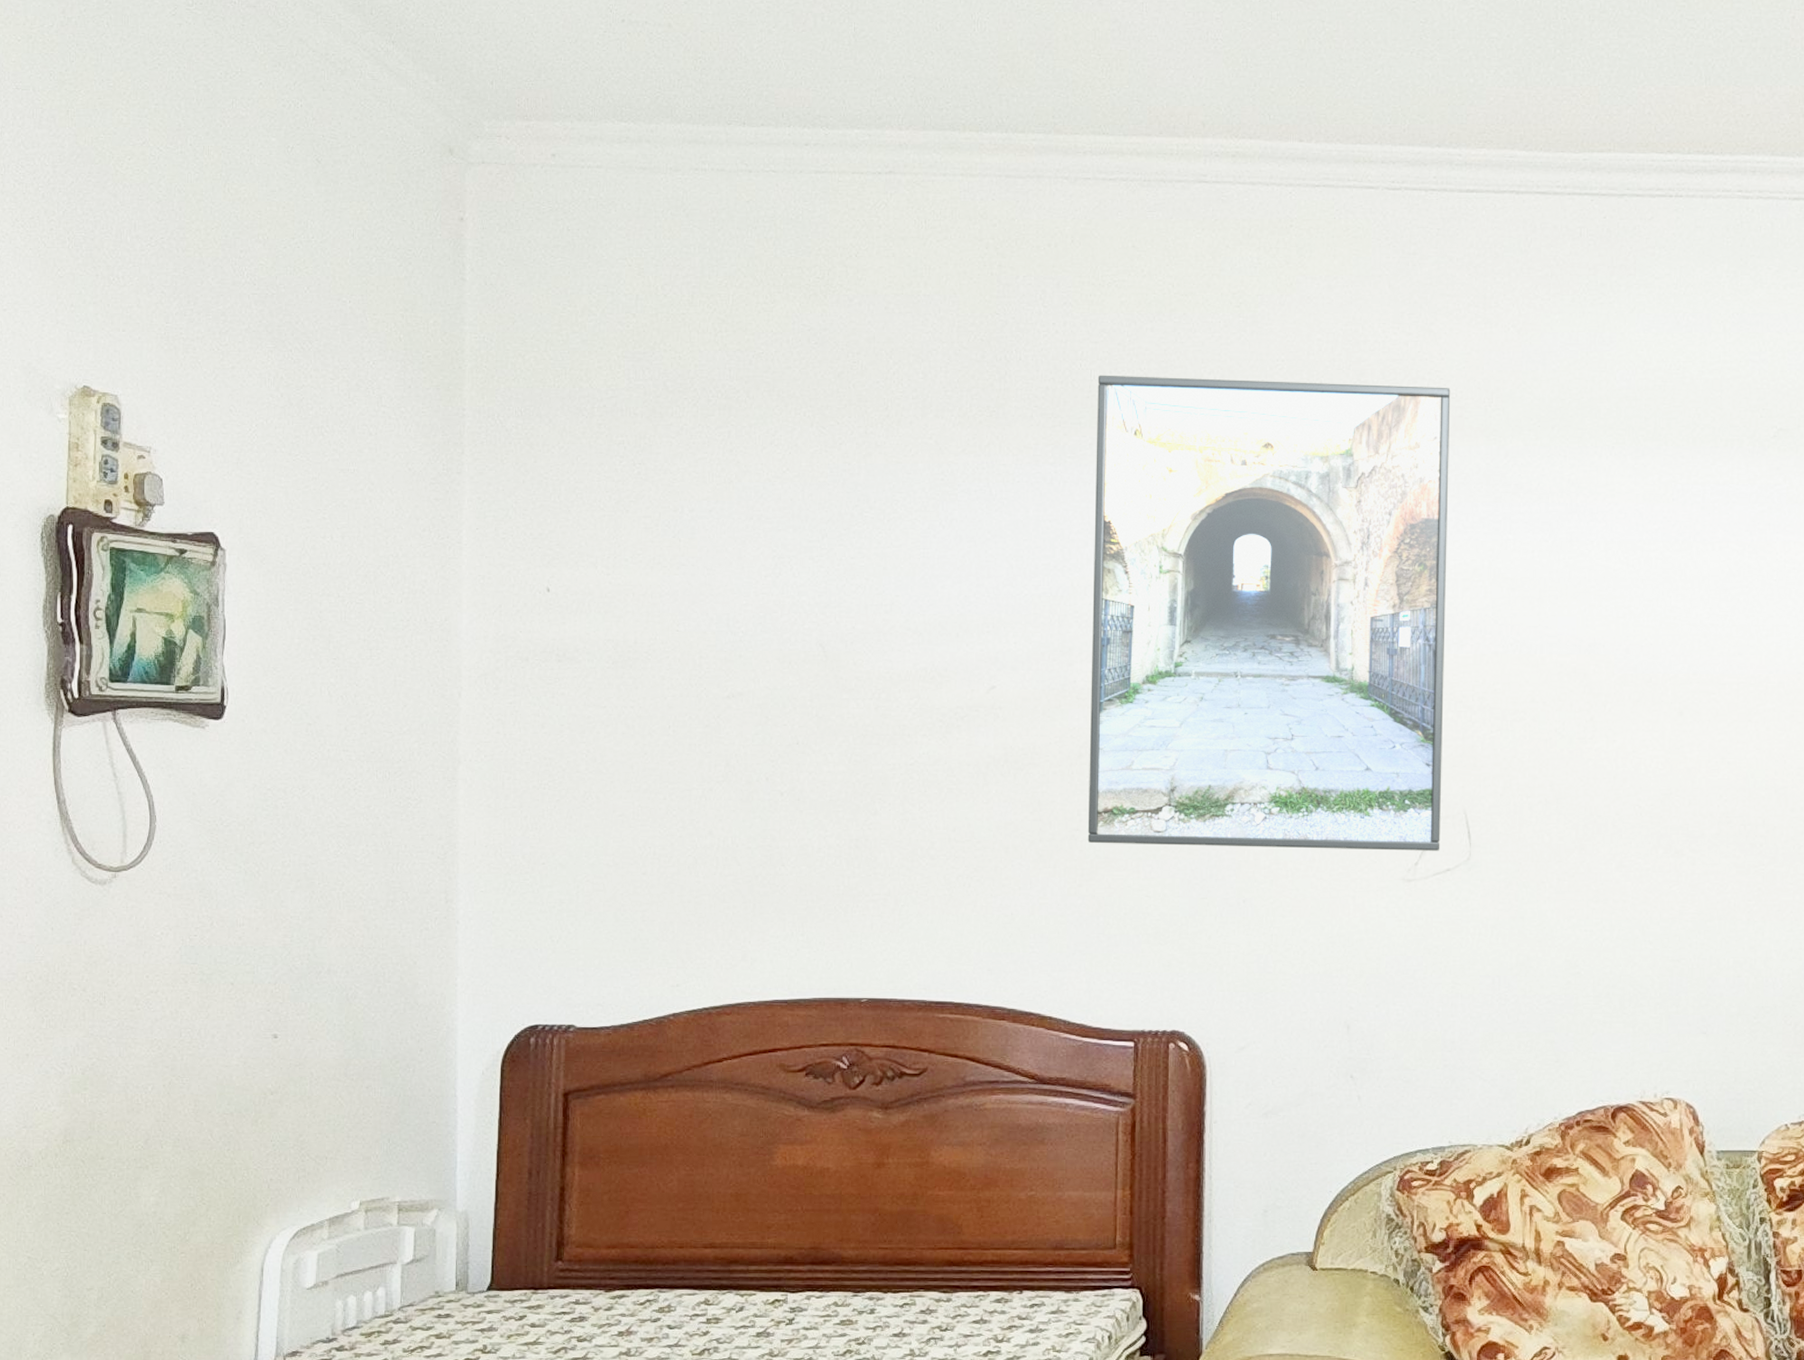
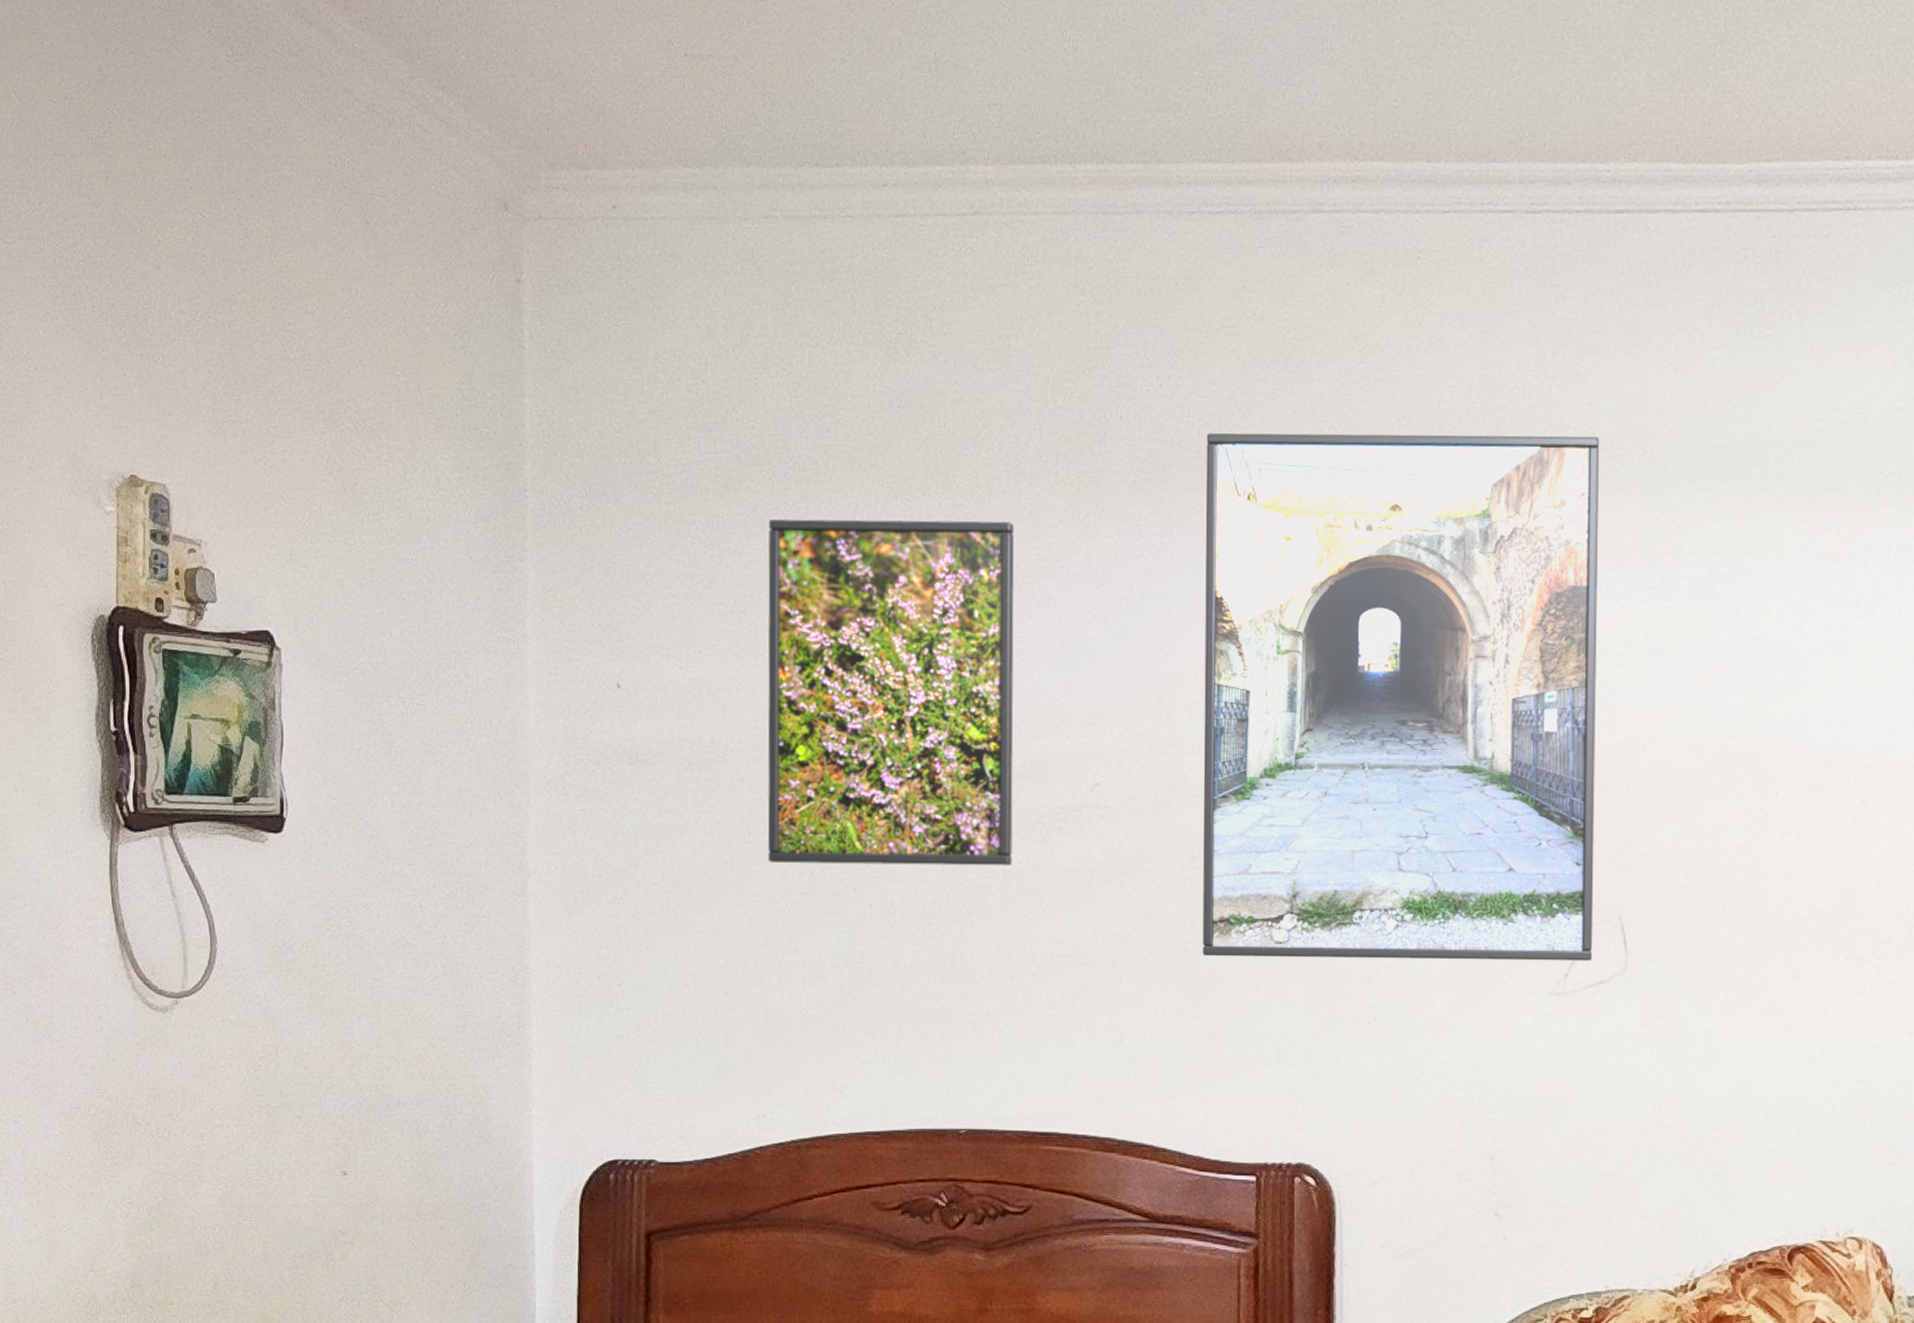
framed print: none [686,442,921,759] -> present [767,519,1015,866]

